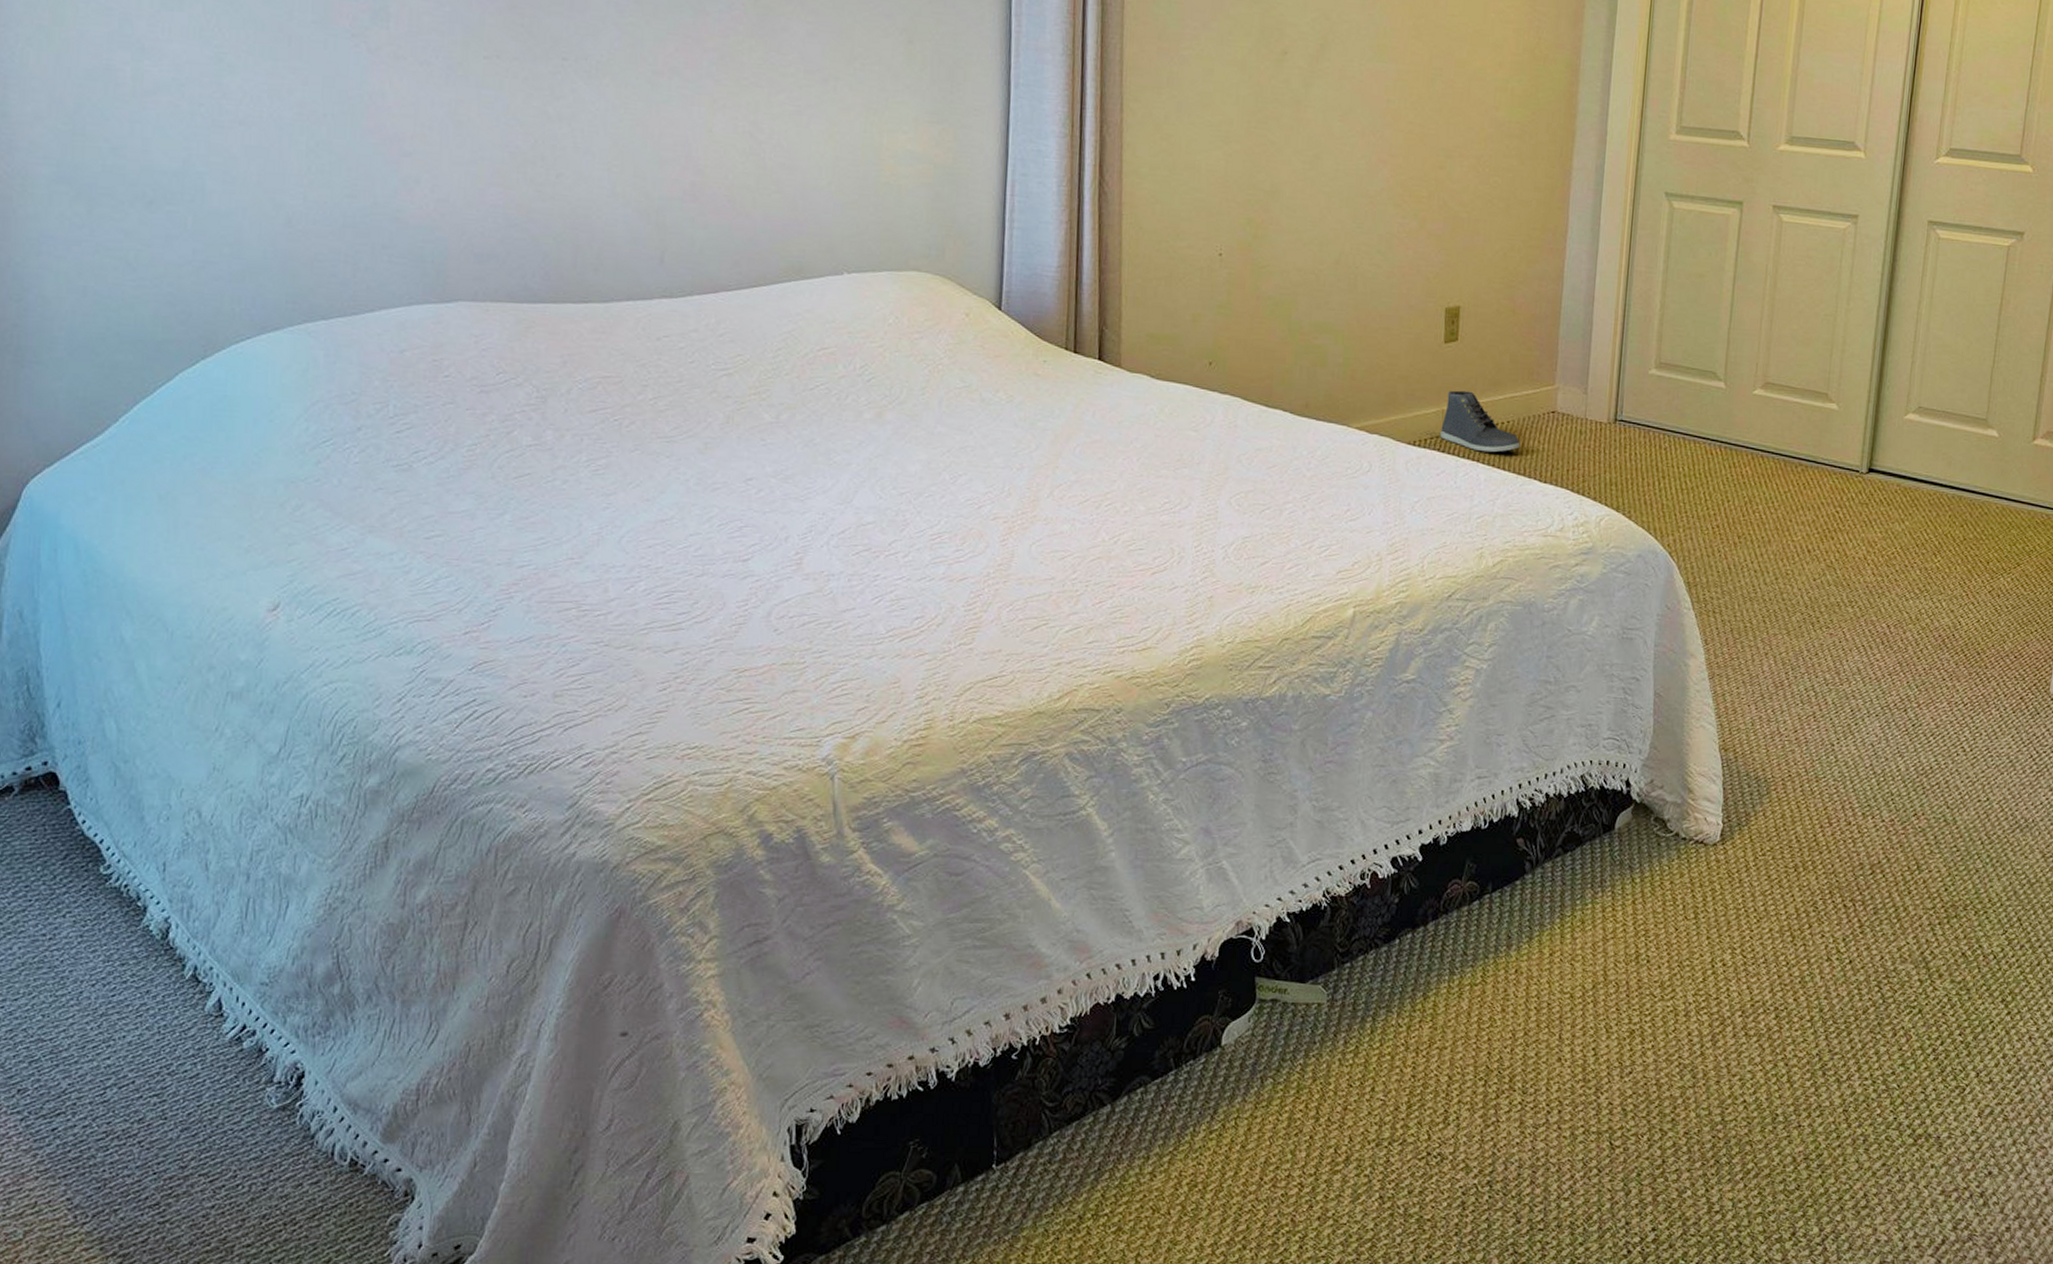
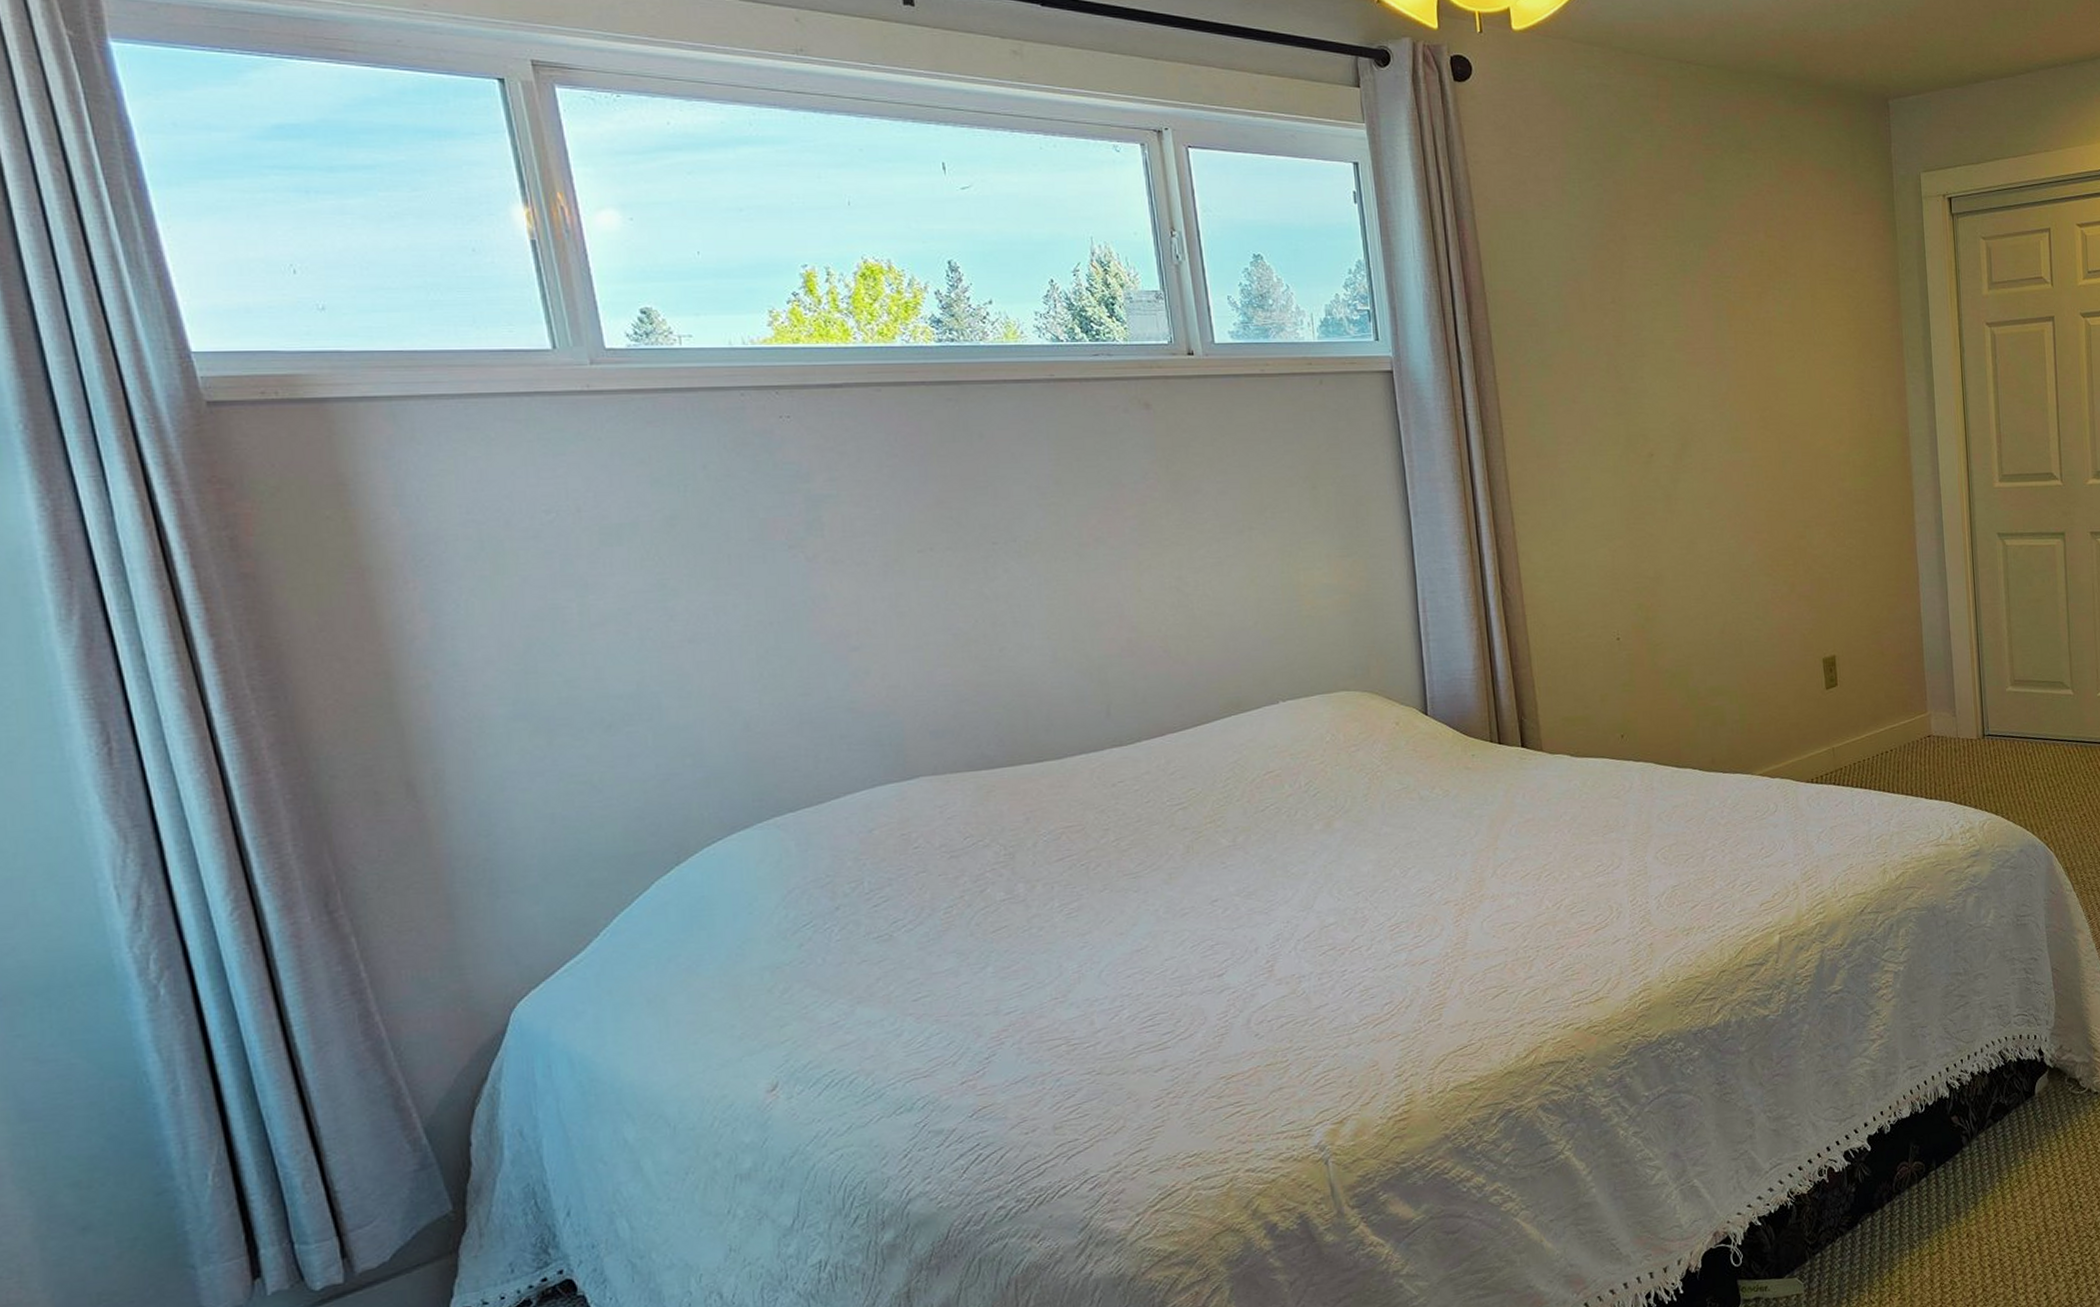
sneaker: present [1440,390,1521,453] -> none [1833,728,1905,780]

